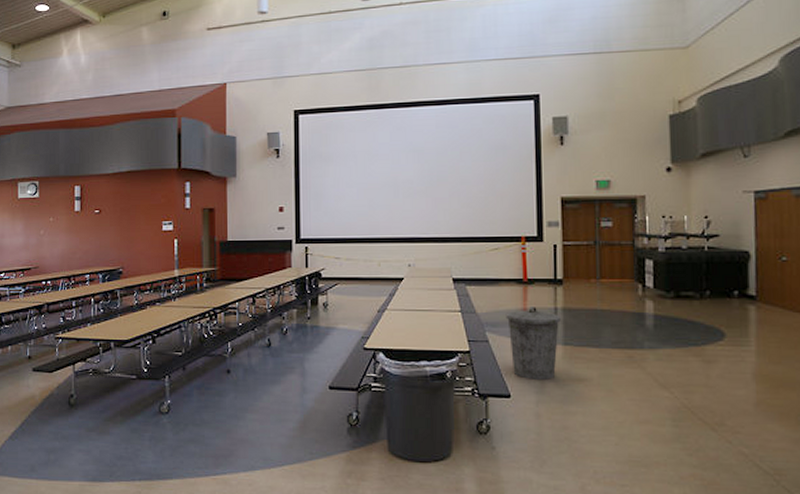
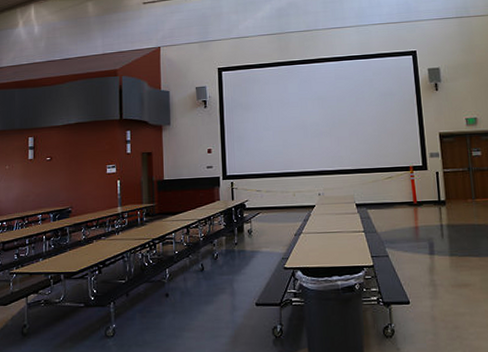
trash can: present [505,307,561,379] -> none [401,225,446,287]

